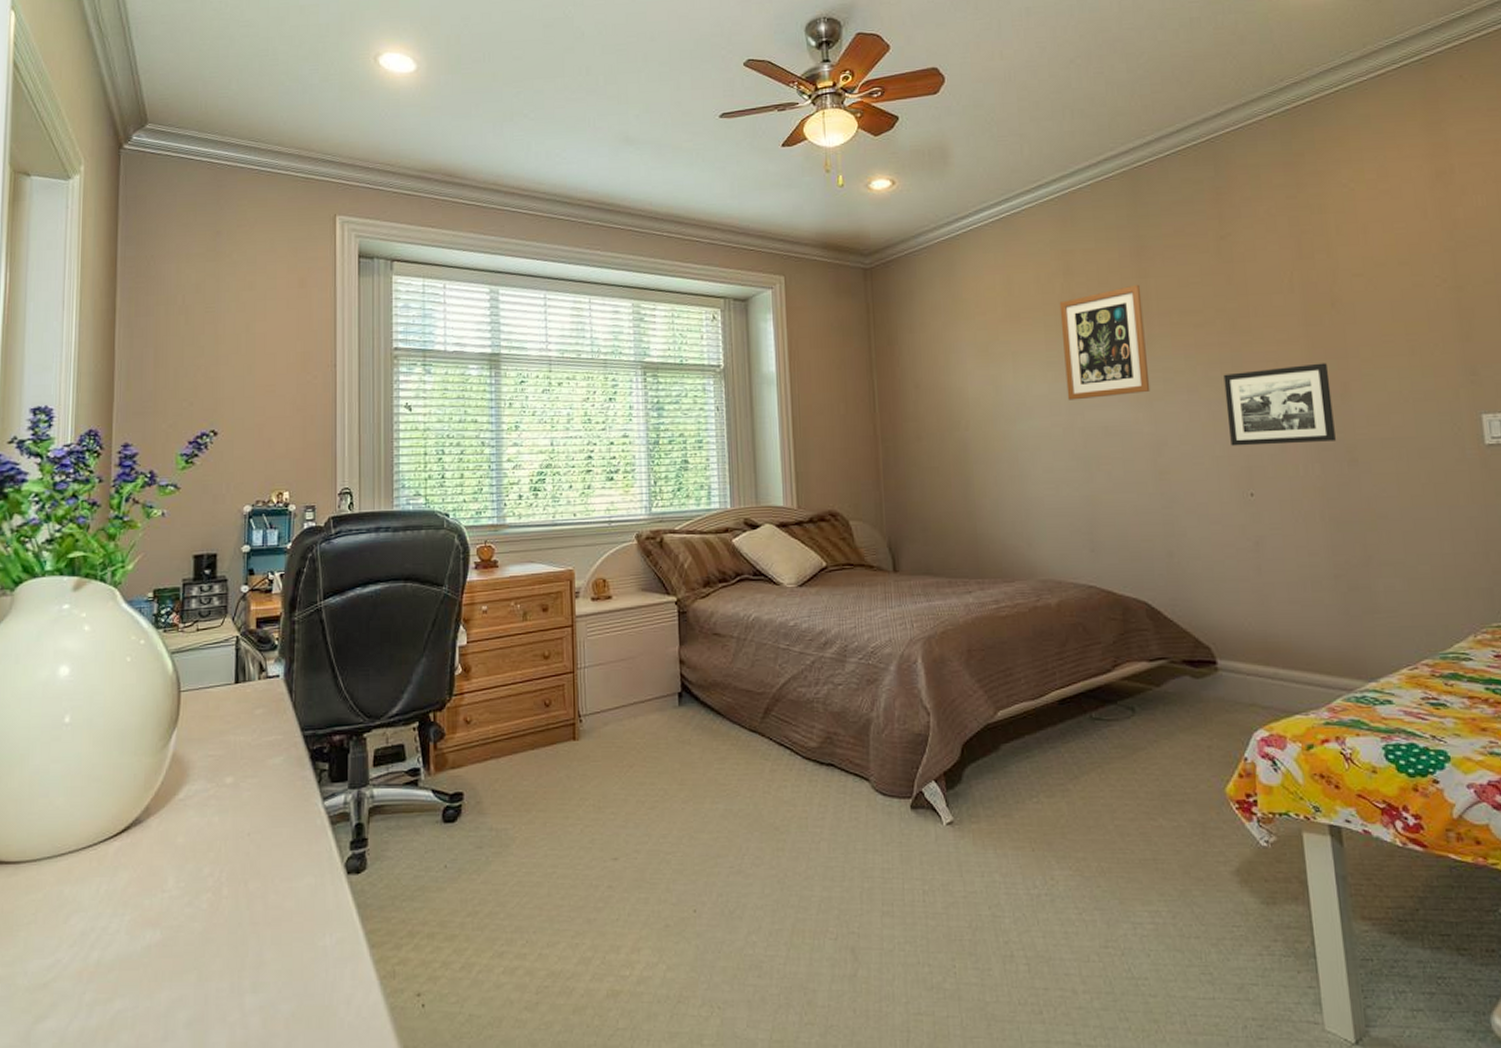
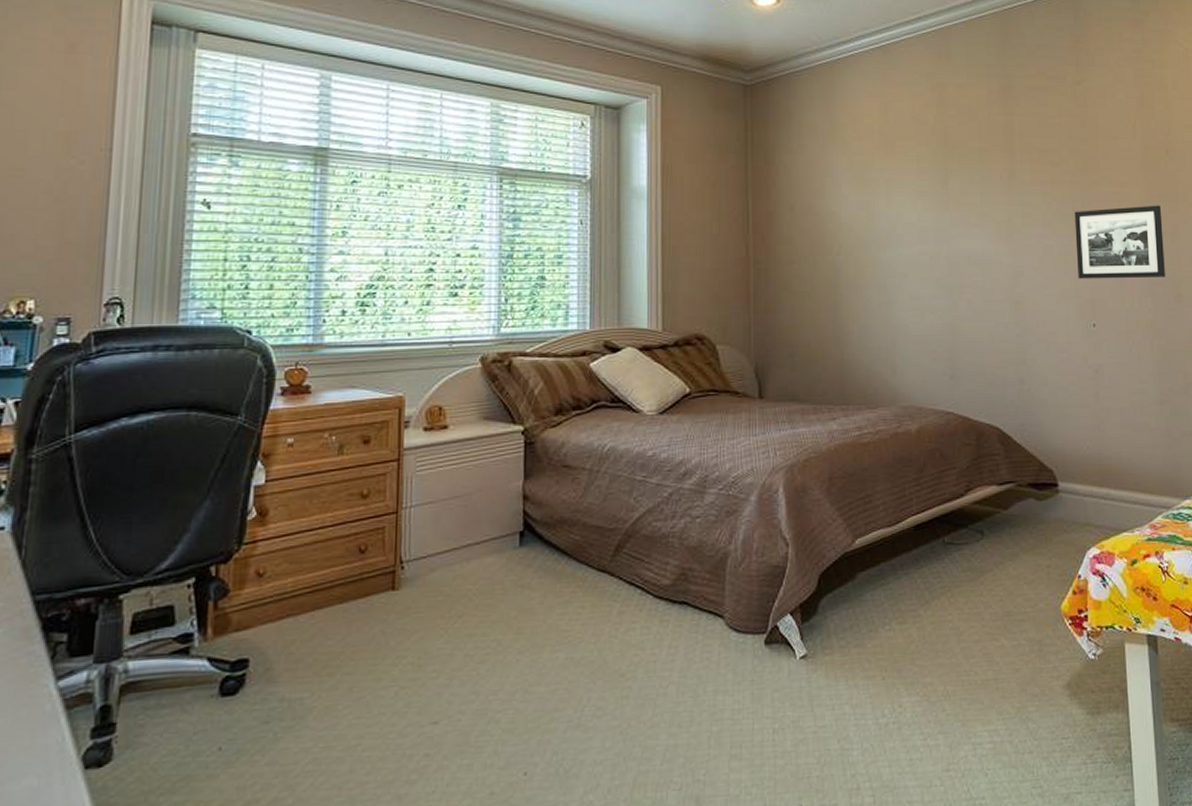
wall art: present [1059,284,1151,400] -> none [932,121,1010,230]

